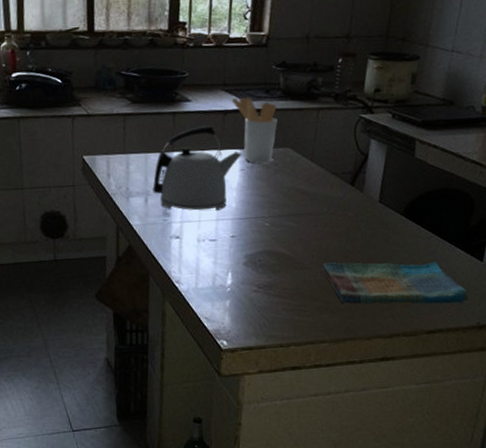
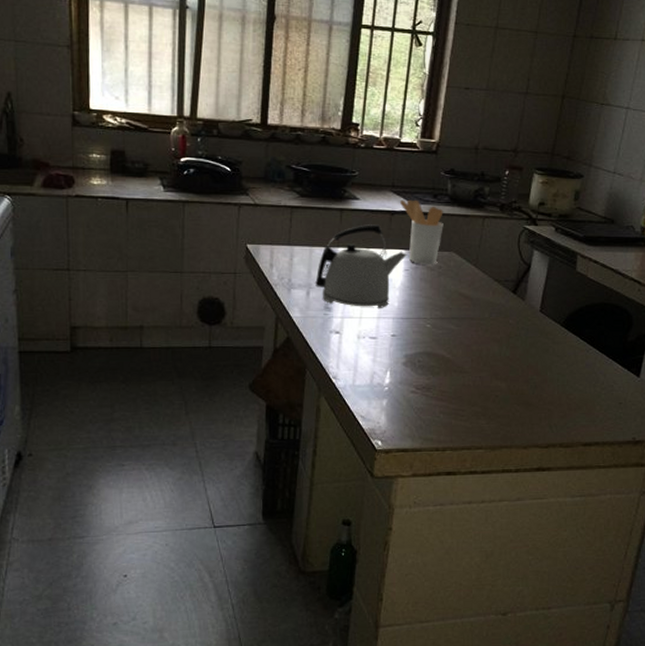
dish towel: present [323,262,469,304] -> none [482,368,625,417]

